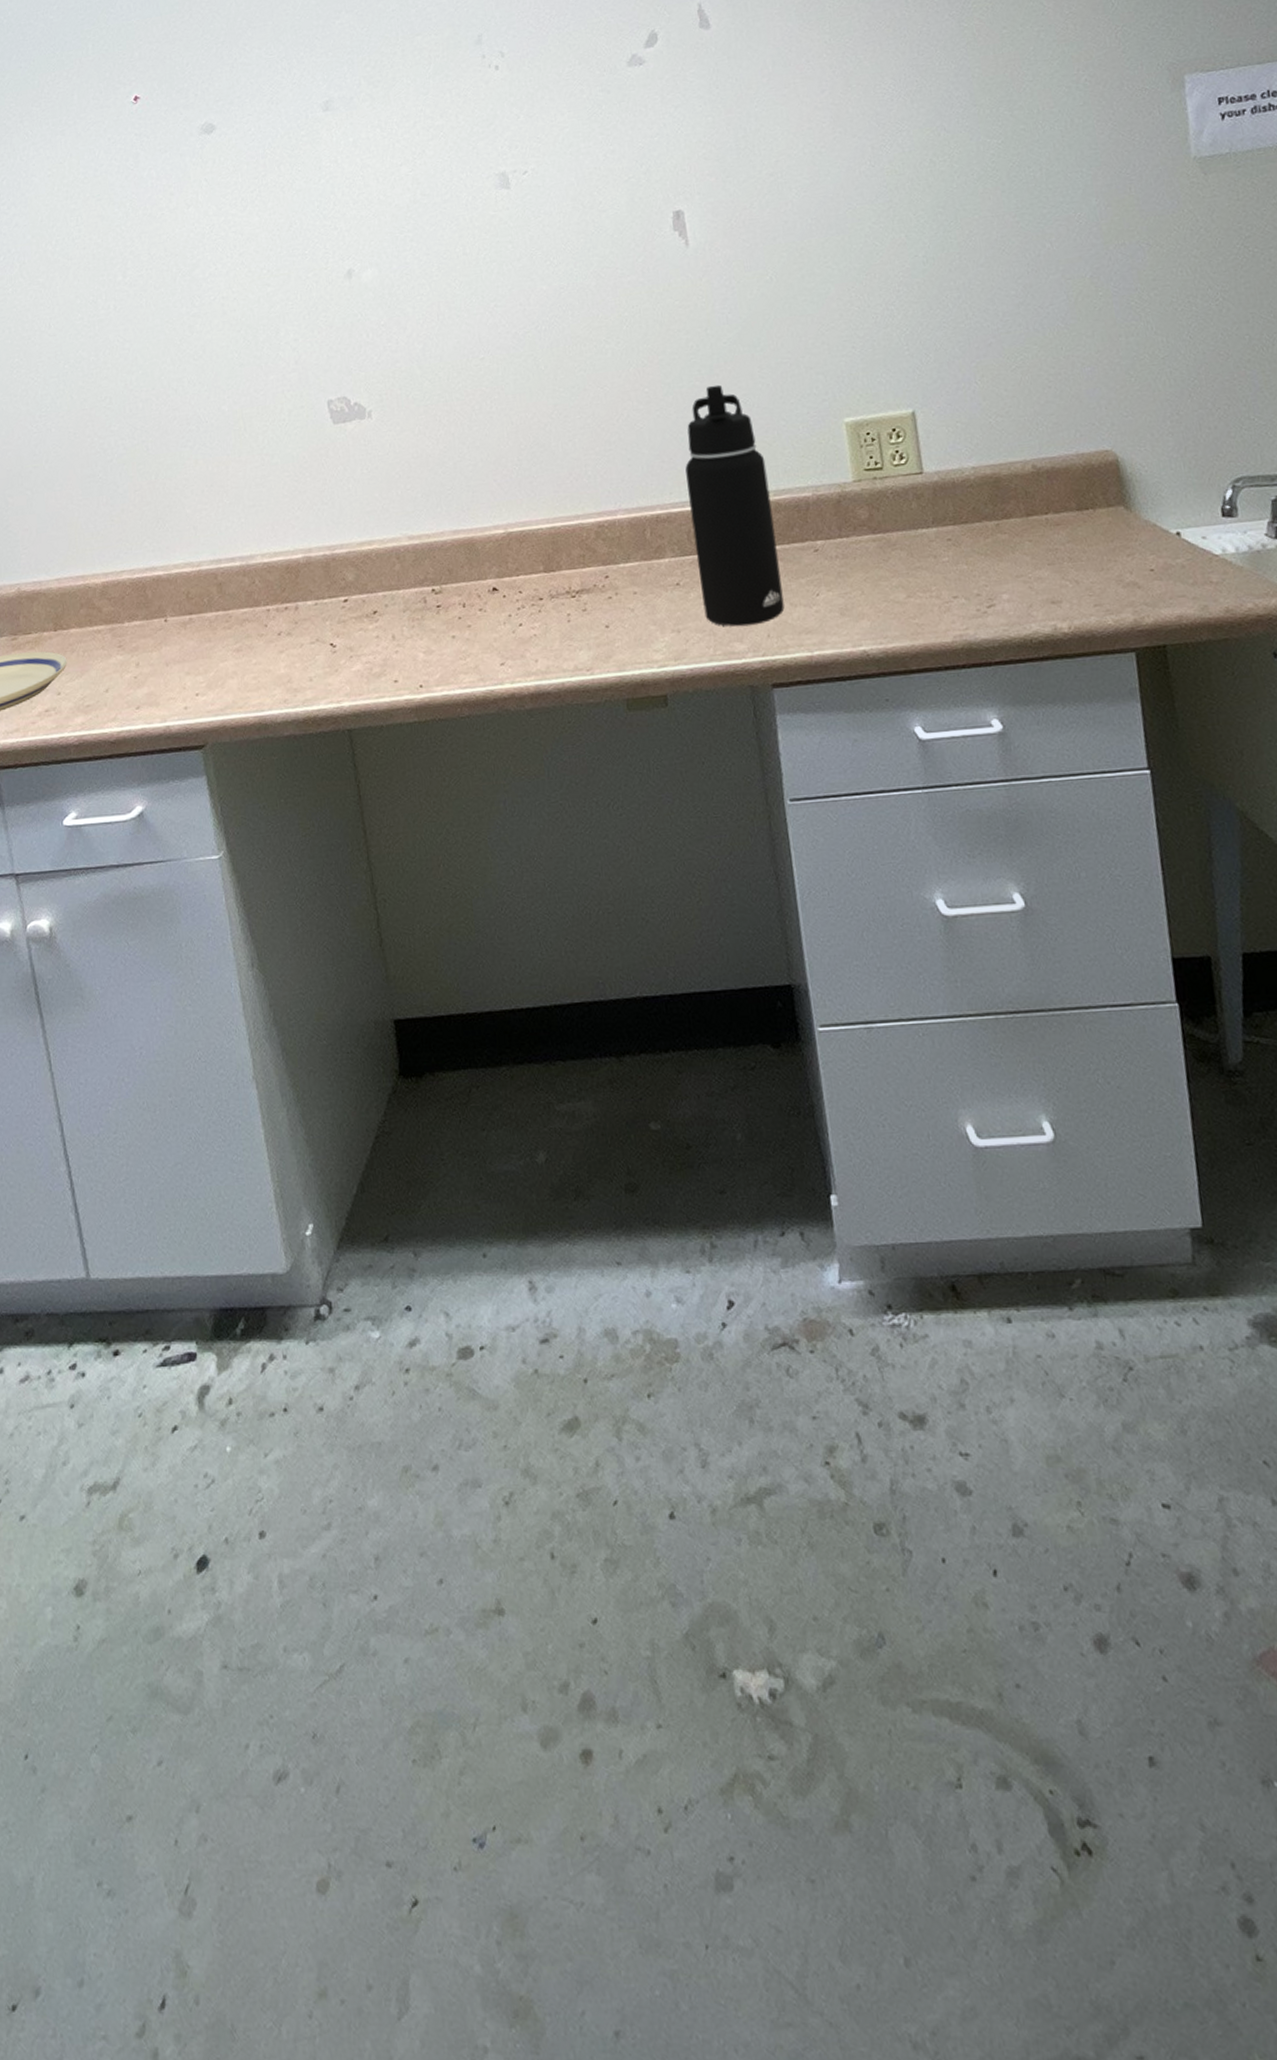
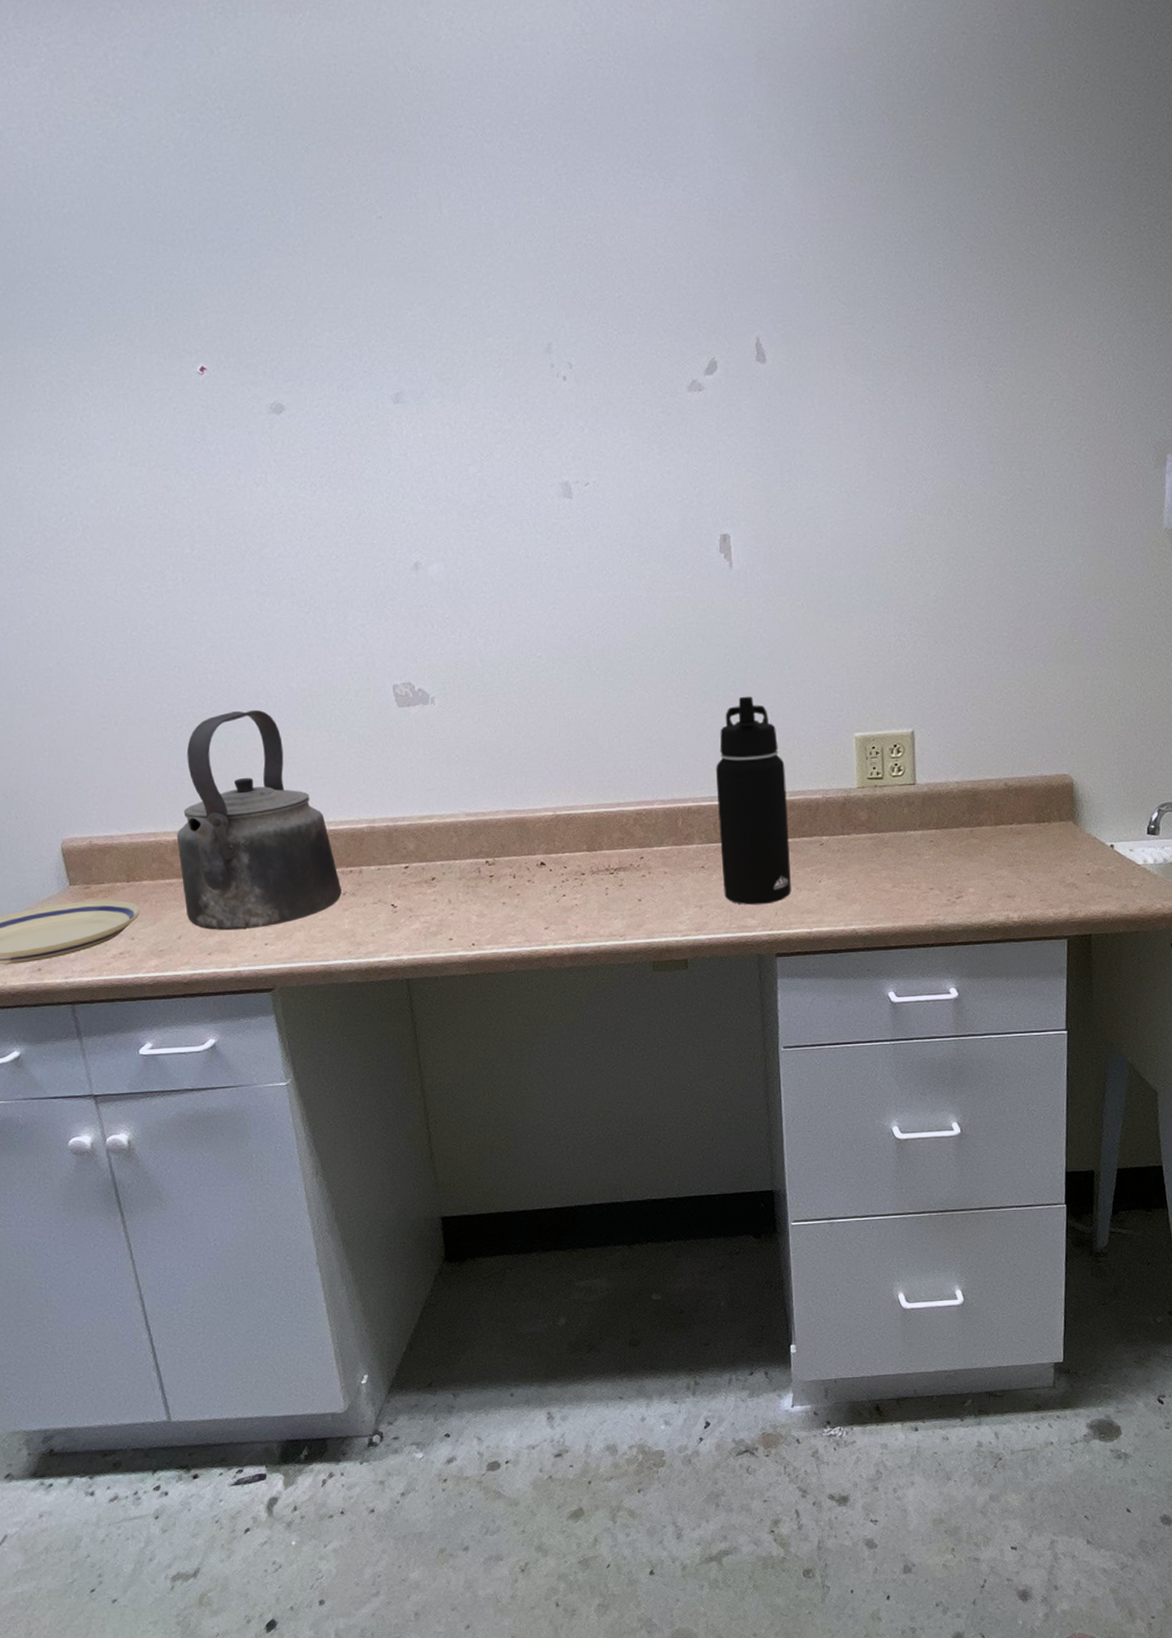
kettle: none [105,436,277,681] -> present [177,709,342,931]

